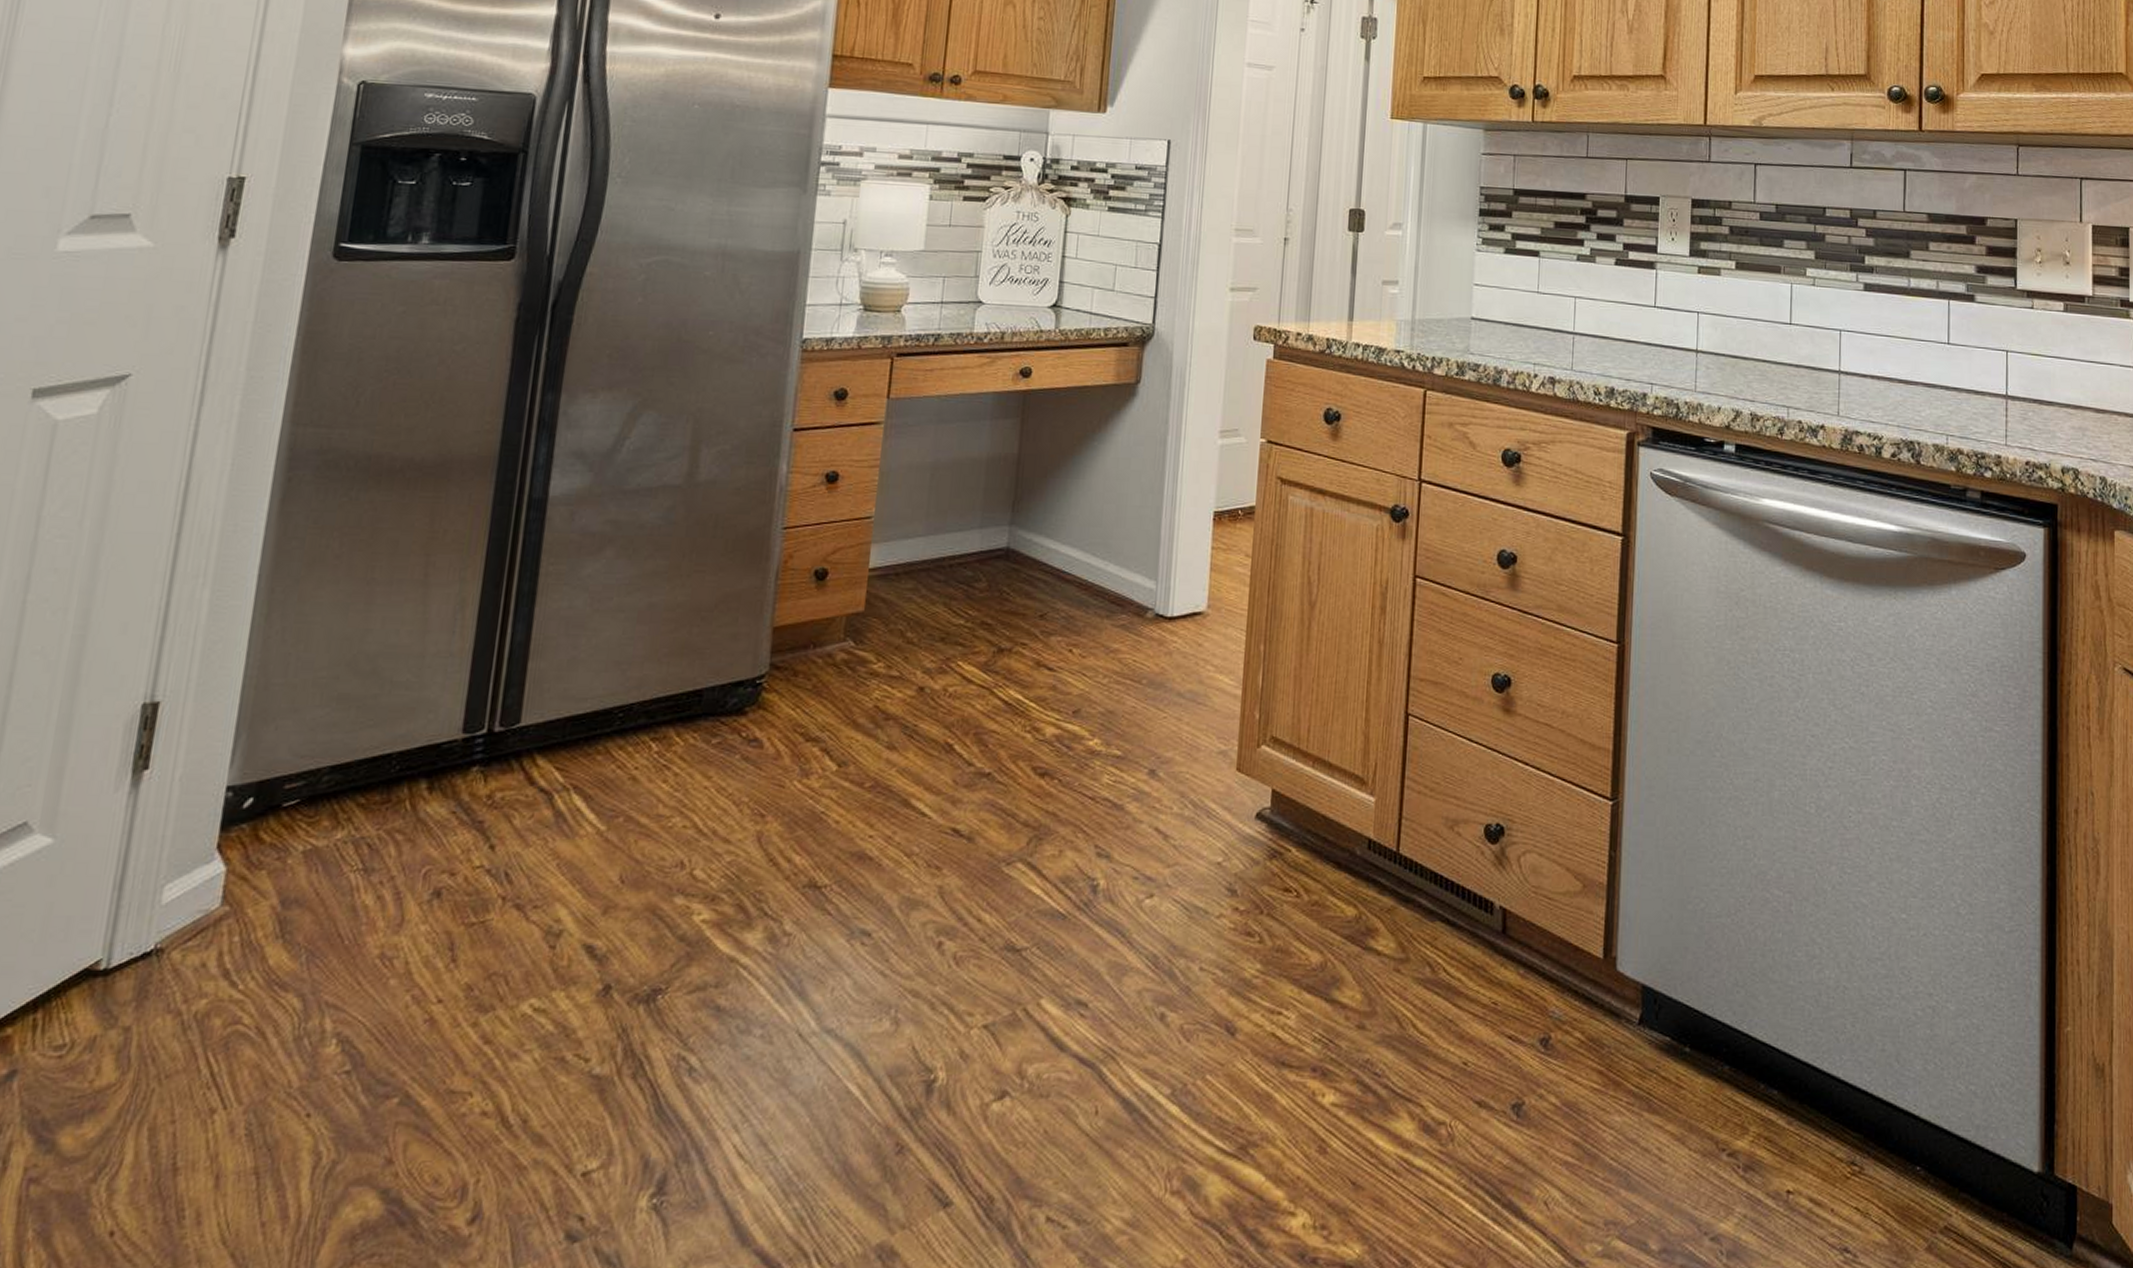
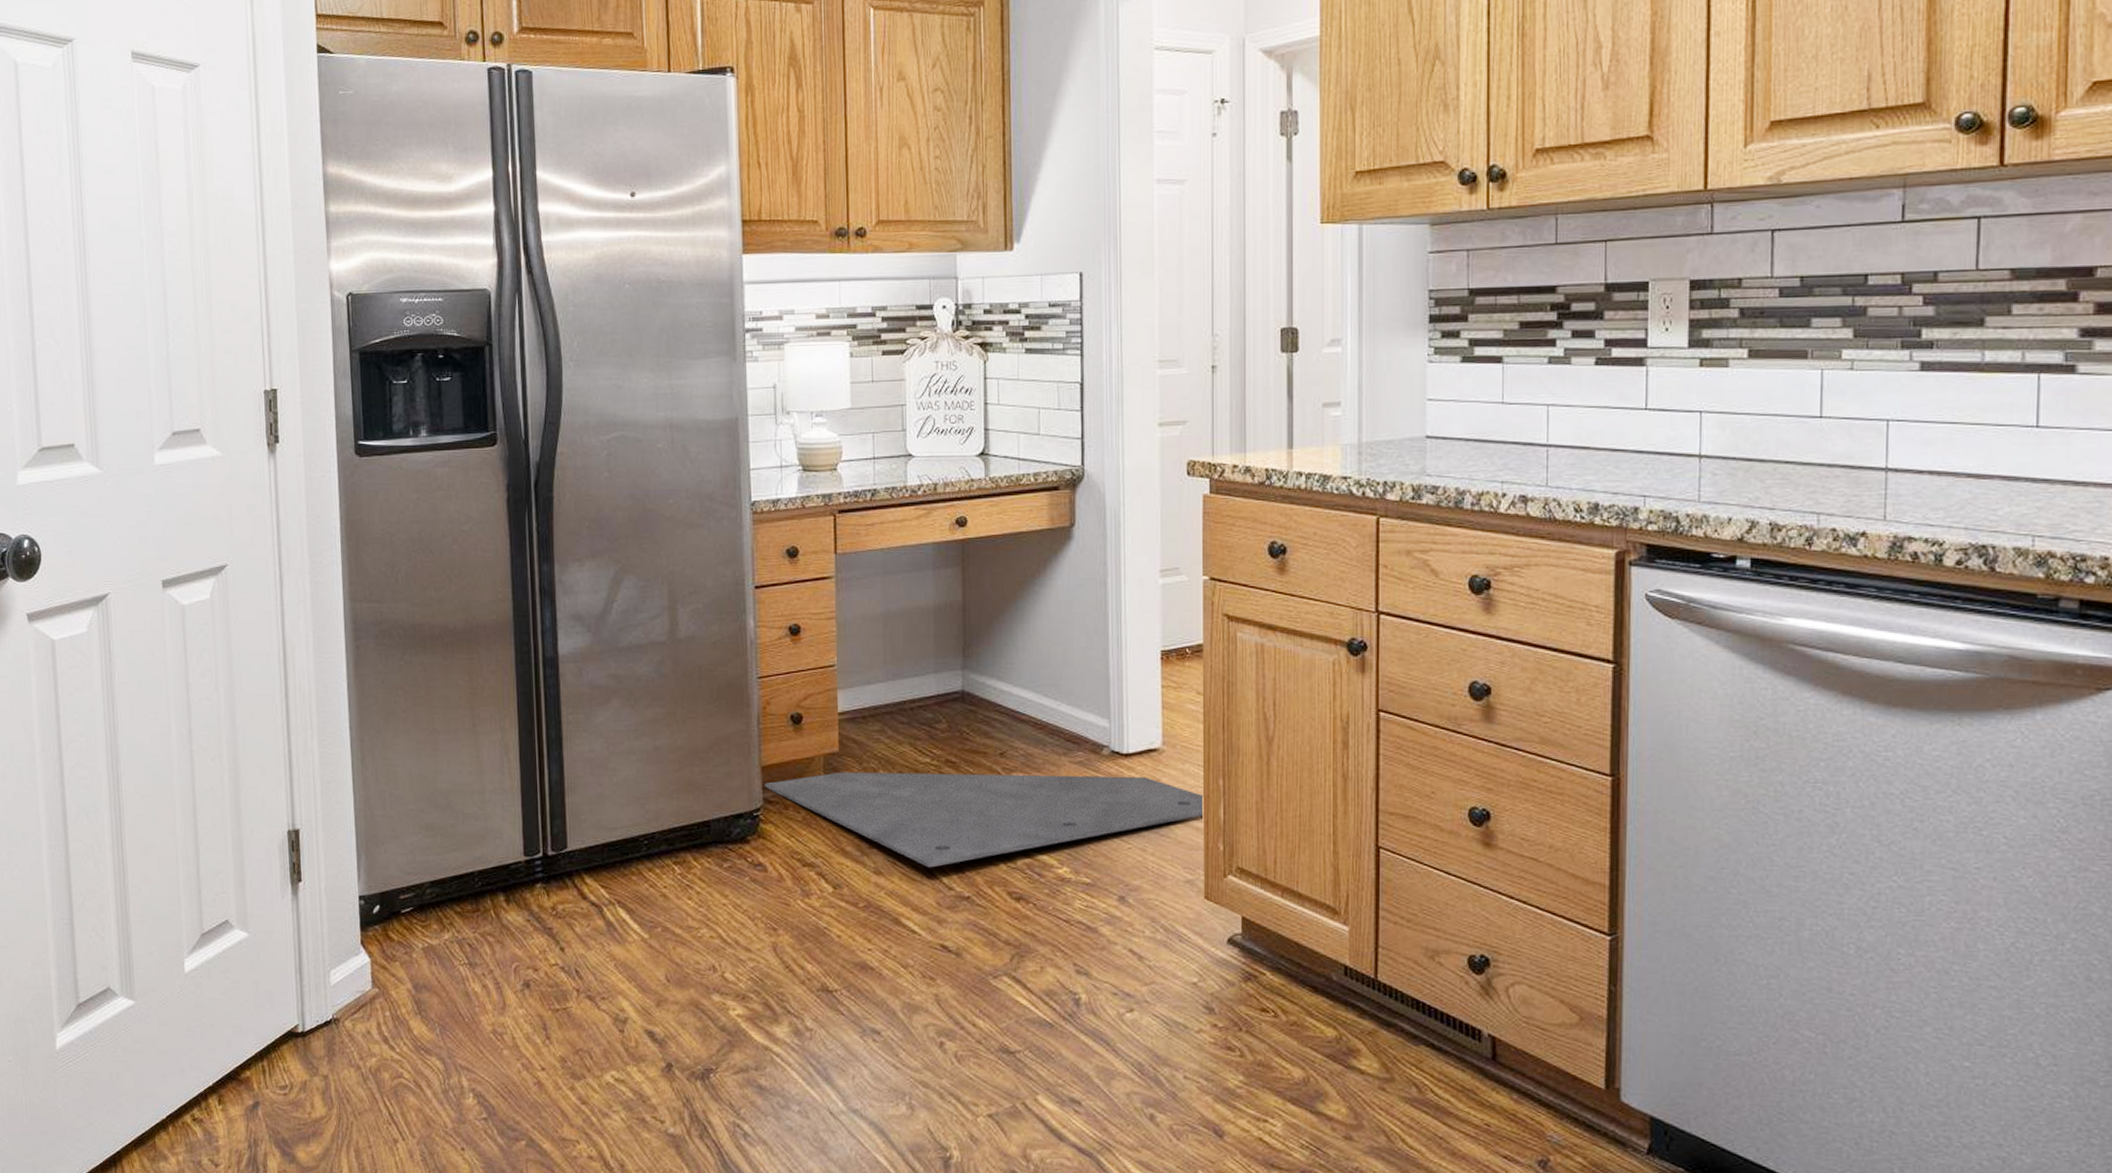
door mat: none [773,634,1246,741] -> present [764,772,1205,868]

